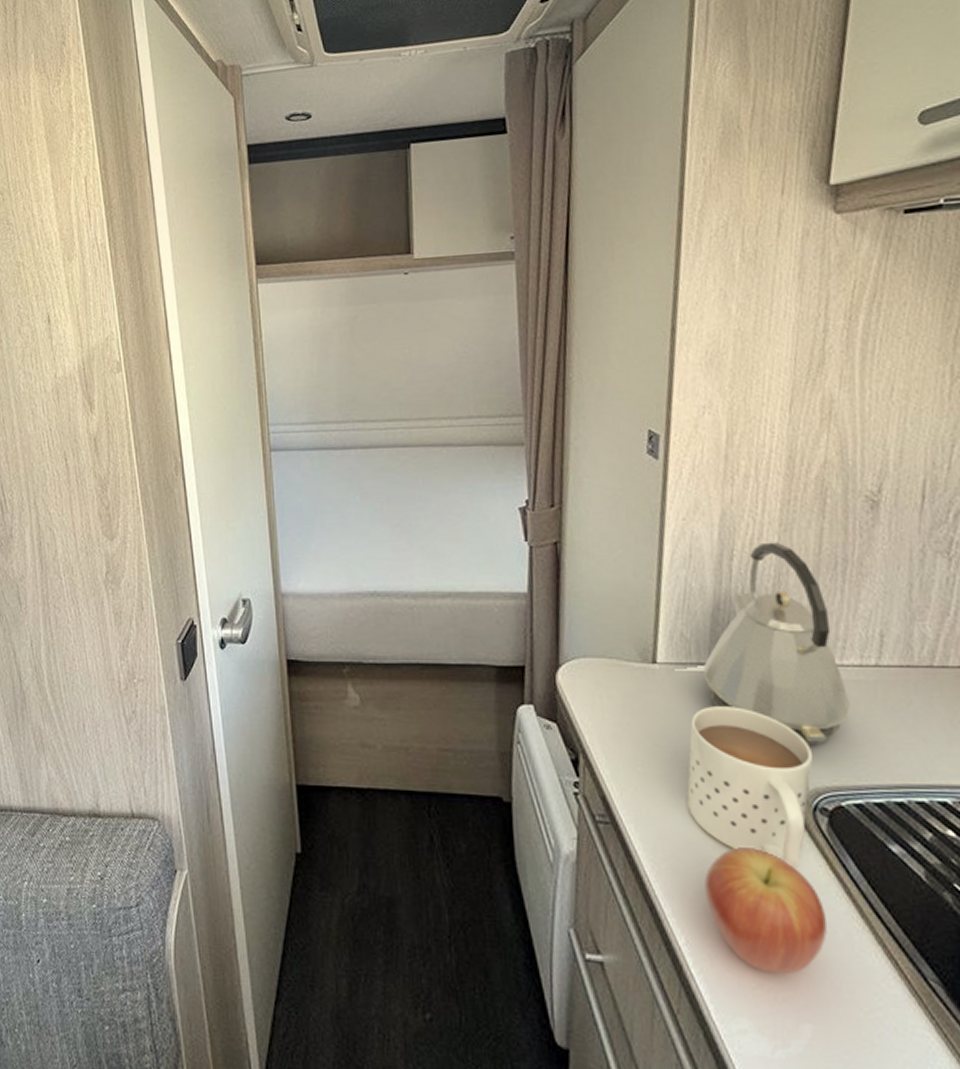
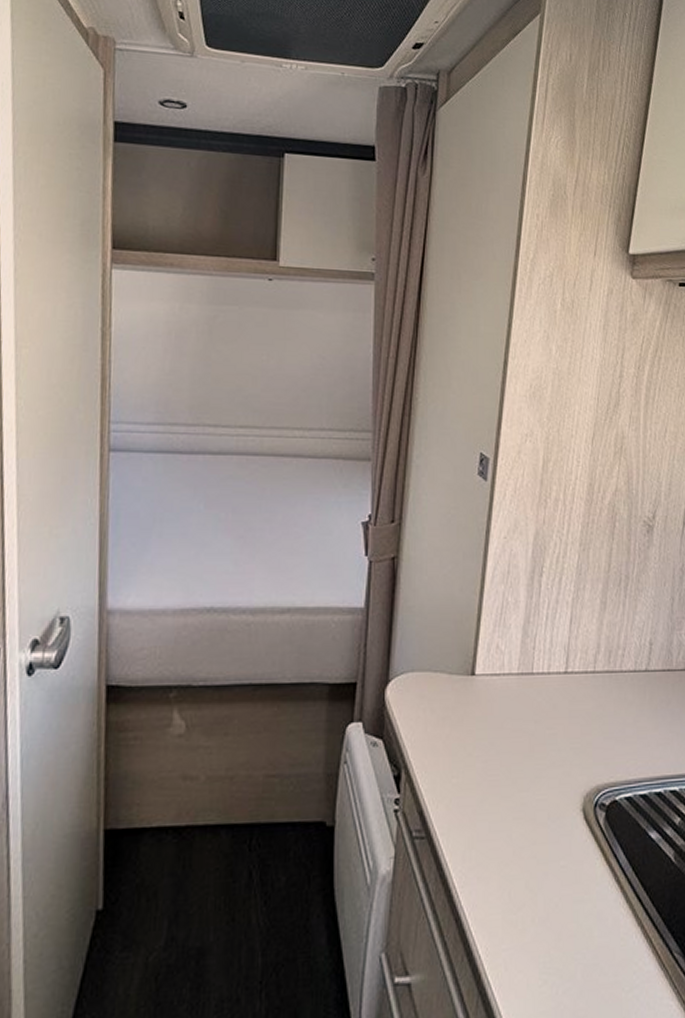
mug: present [687,706,814,868] -> none [494,714,597,863]
kettle: present [703,542,851,746] -> none [513,560,626,747]
fruit: present [704,847,828,975] -> none [504,848,601,969]

